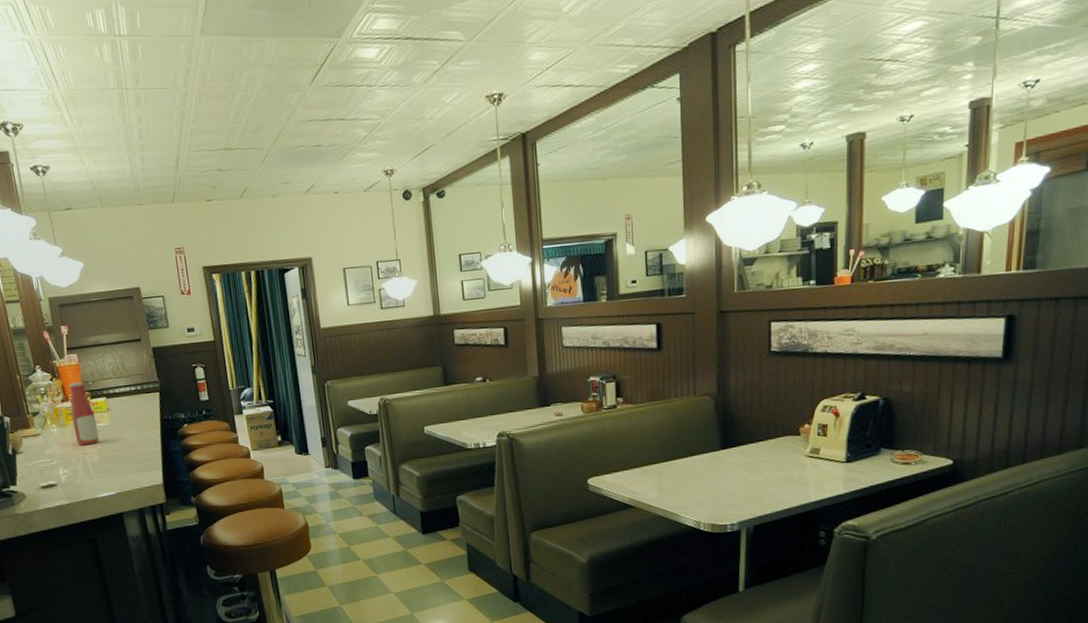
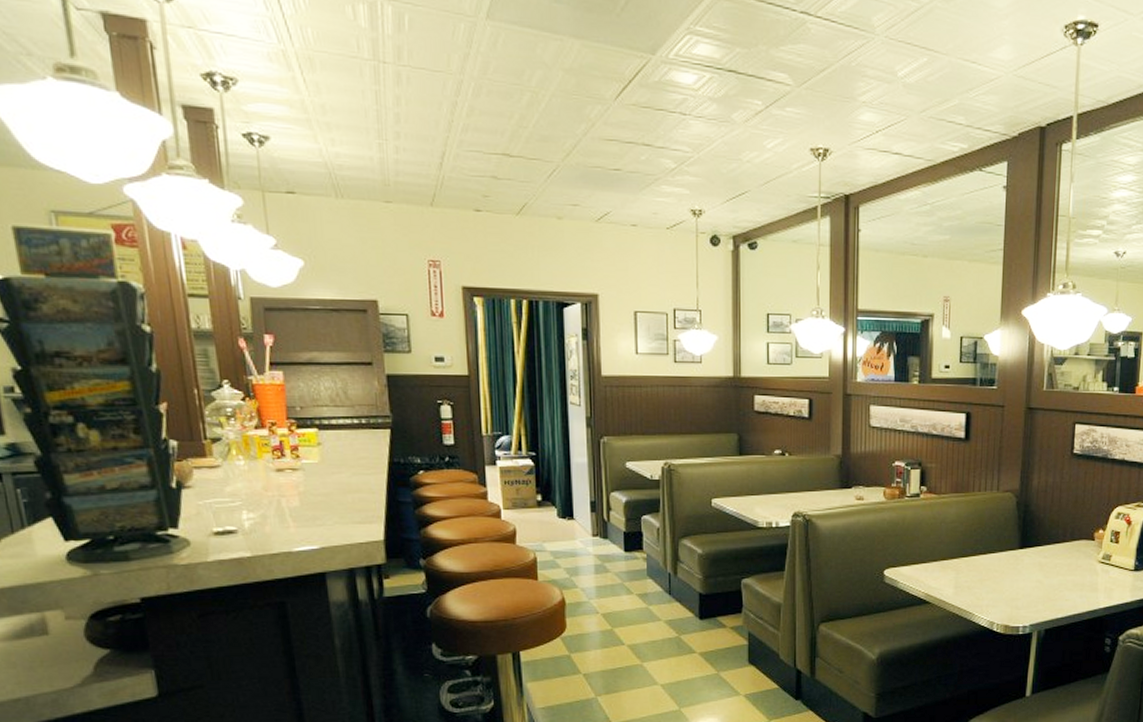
bottle: present [69,382,99,446] -> none [266,406,303,485]

